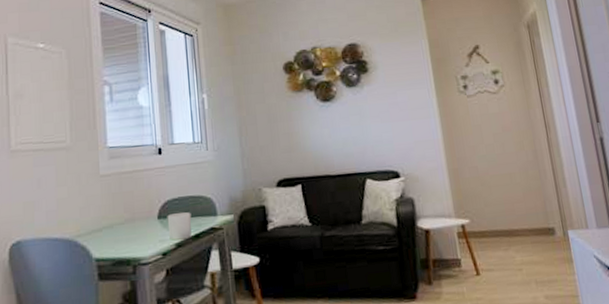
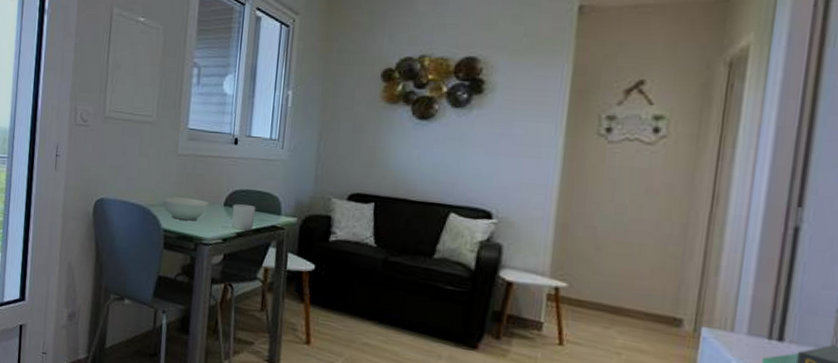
bowl: none [91,217,143,245] -> present [163,196,210,221]

